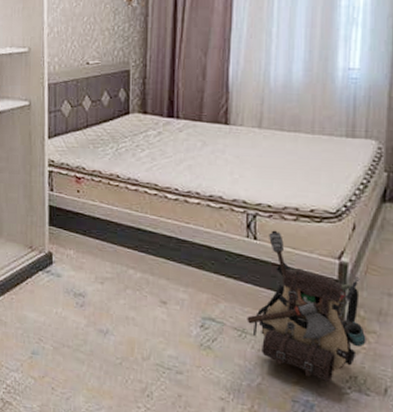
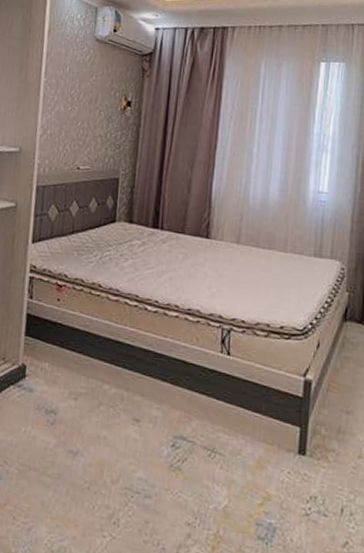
backpack: present [247,230,366,382] -> none [217,346,326,502]

